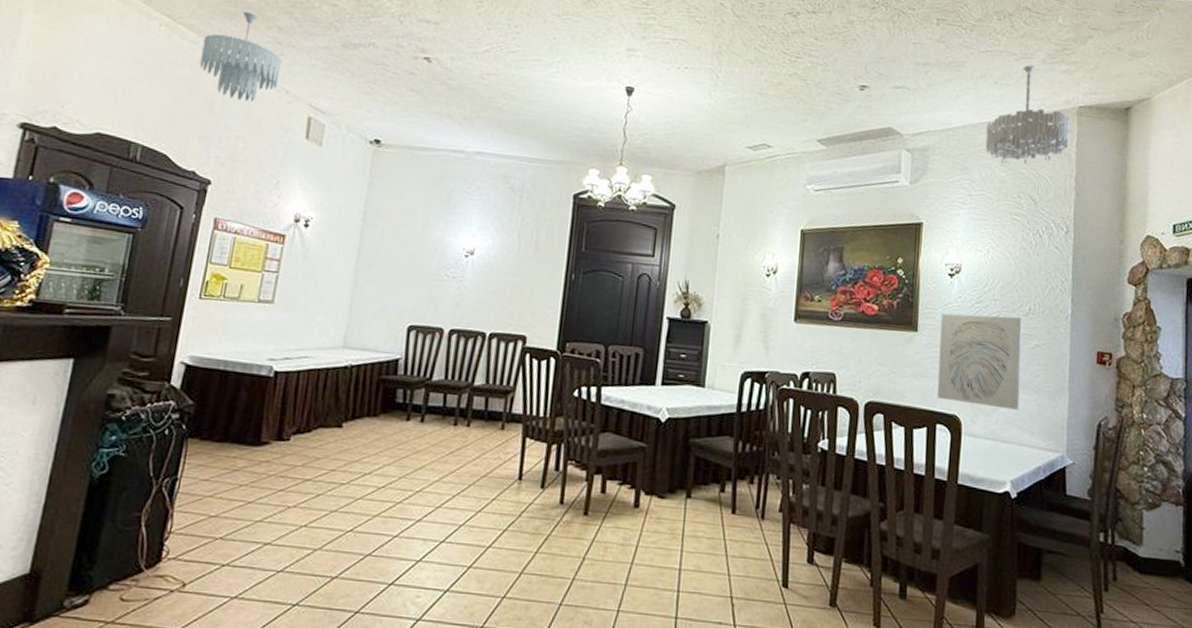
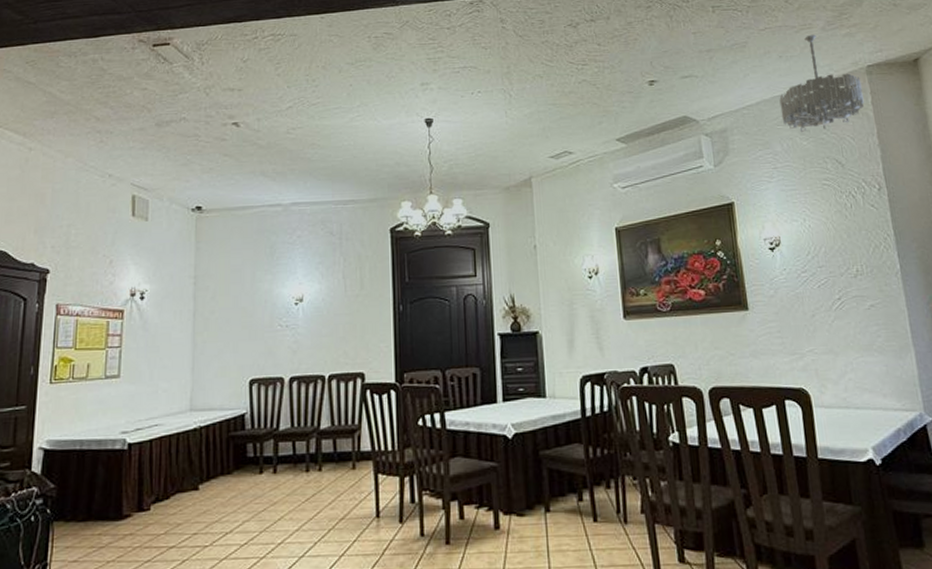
ceiling light fixture: present [199,12,282,102] -> none [28,108,103,191]
wall art: present [936,313,1022,410] -> none [769,281,866,375]

